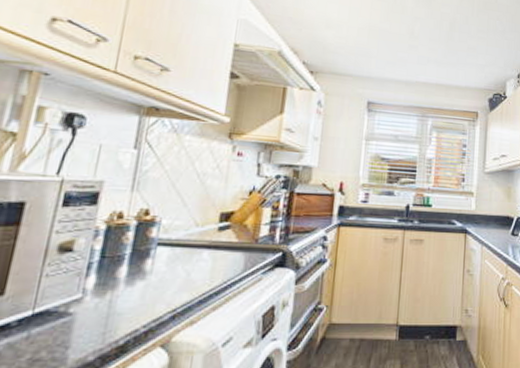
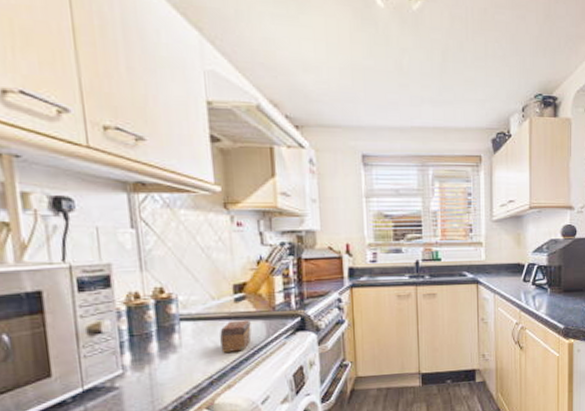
tea box: none [192,250,230,284] -> present [220,320,252,353]

